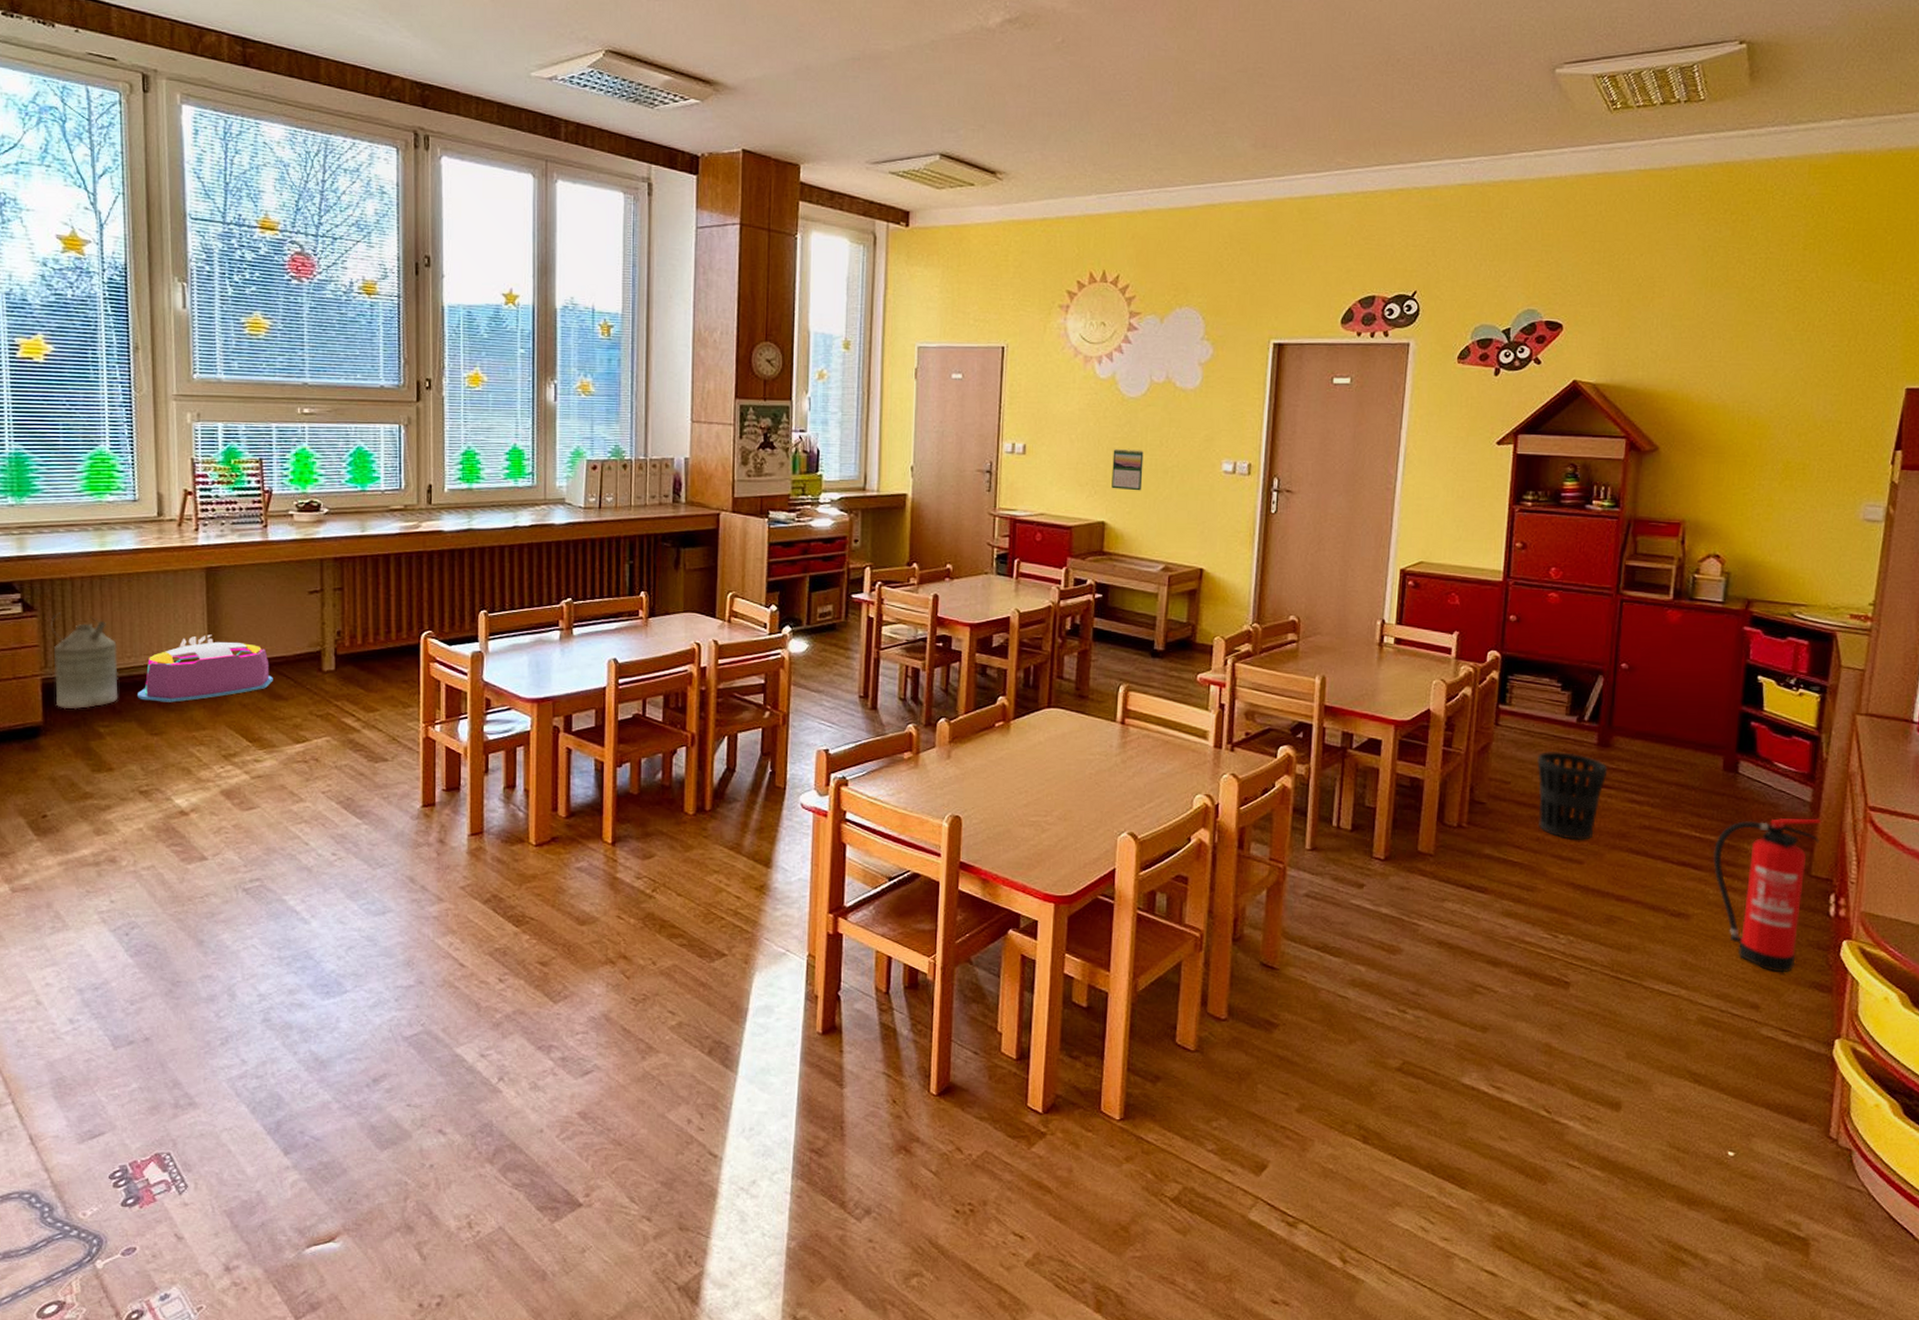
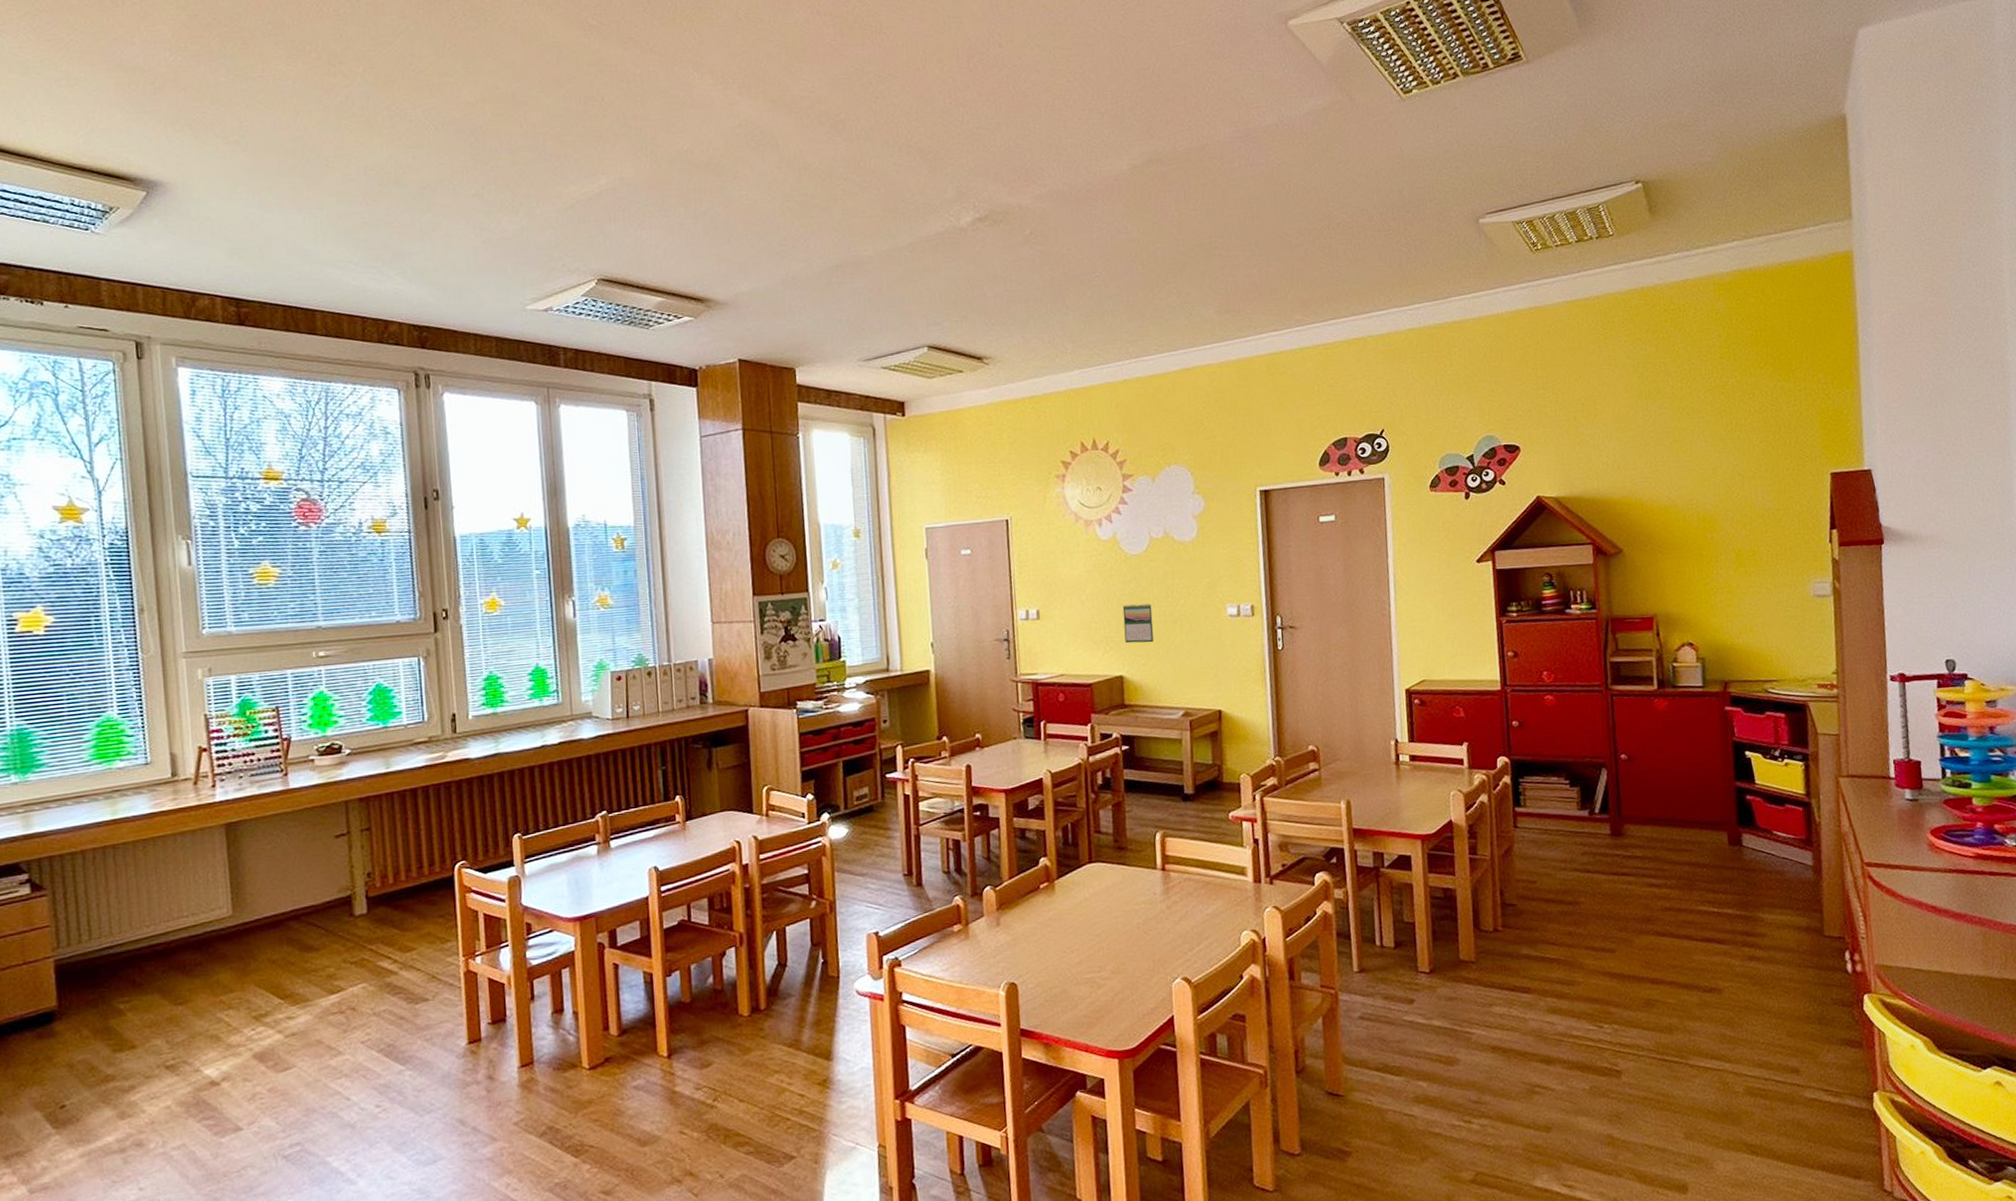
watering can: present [50,612,119,710] -> none [61,888,138,990]
storage bin: present [138,634,273,703] -> none [159,892,303,970]
wastebasket: present [1537,751,1608,840] -> none [1558,845,1624,930]
fire extinguisher: present [1712,818,1822,972] -> none [1732,880,1827,1034]

